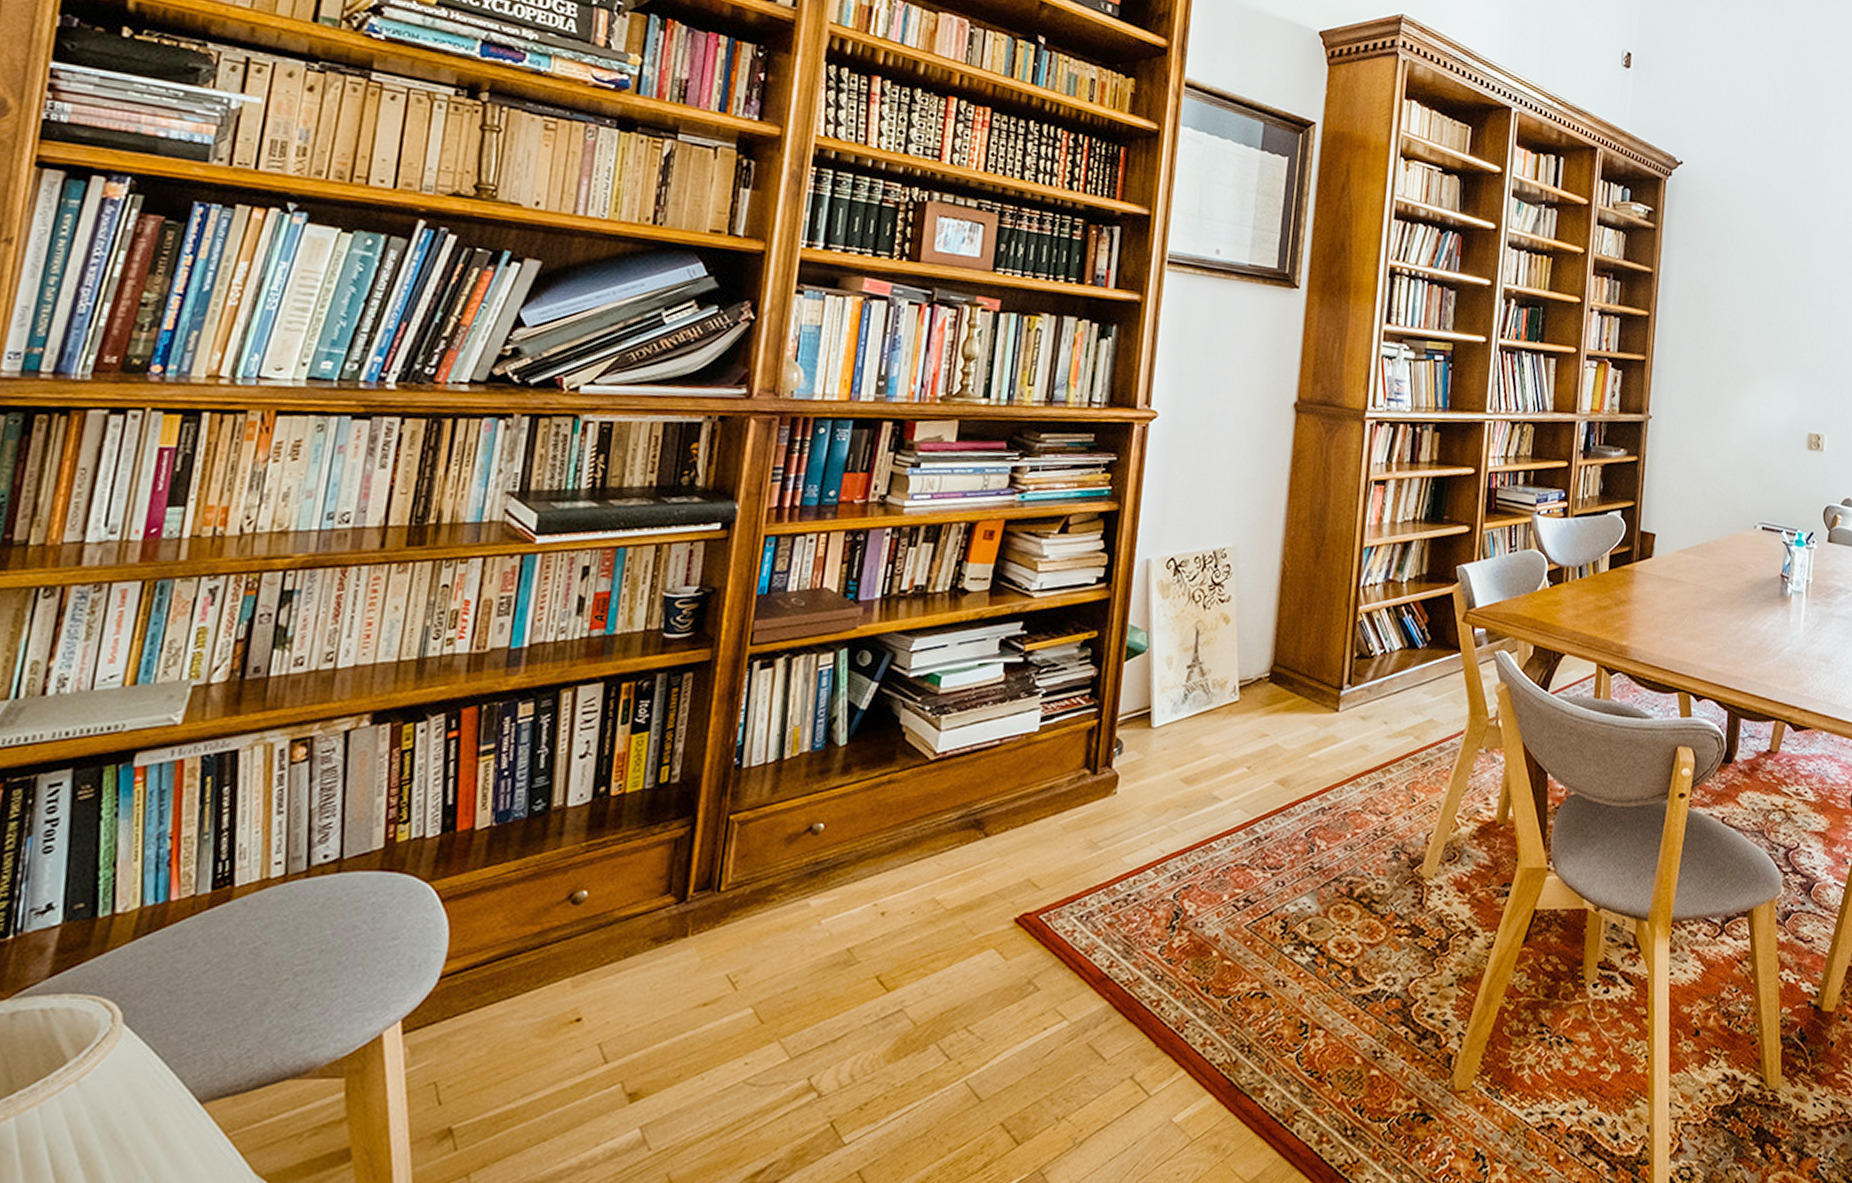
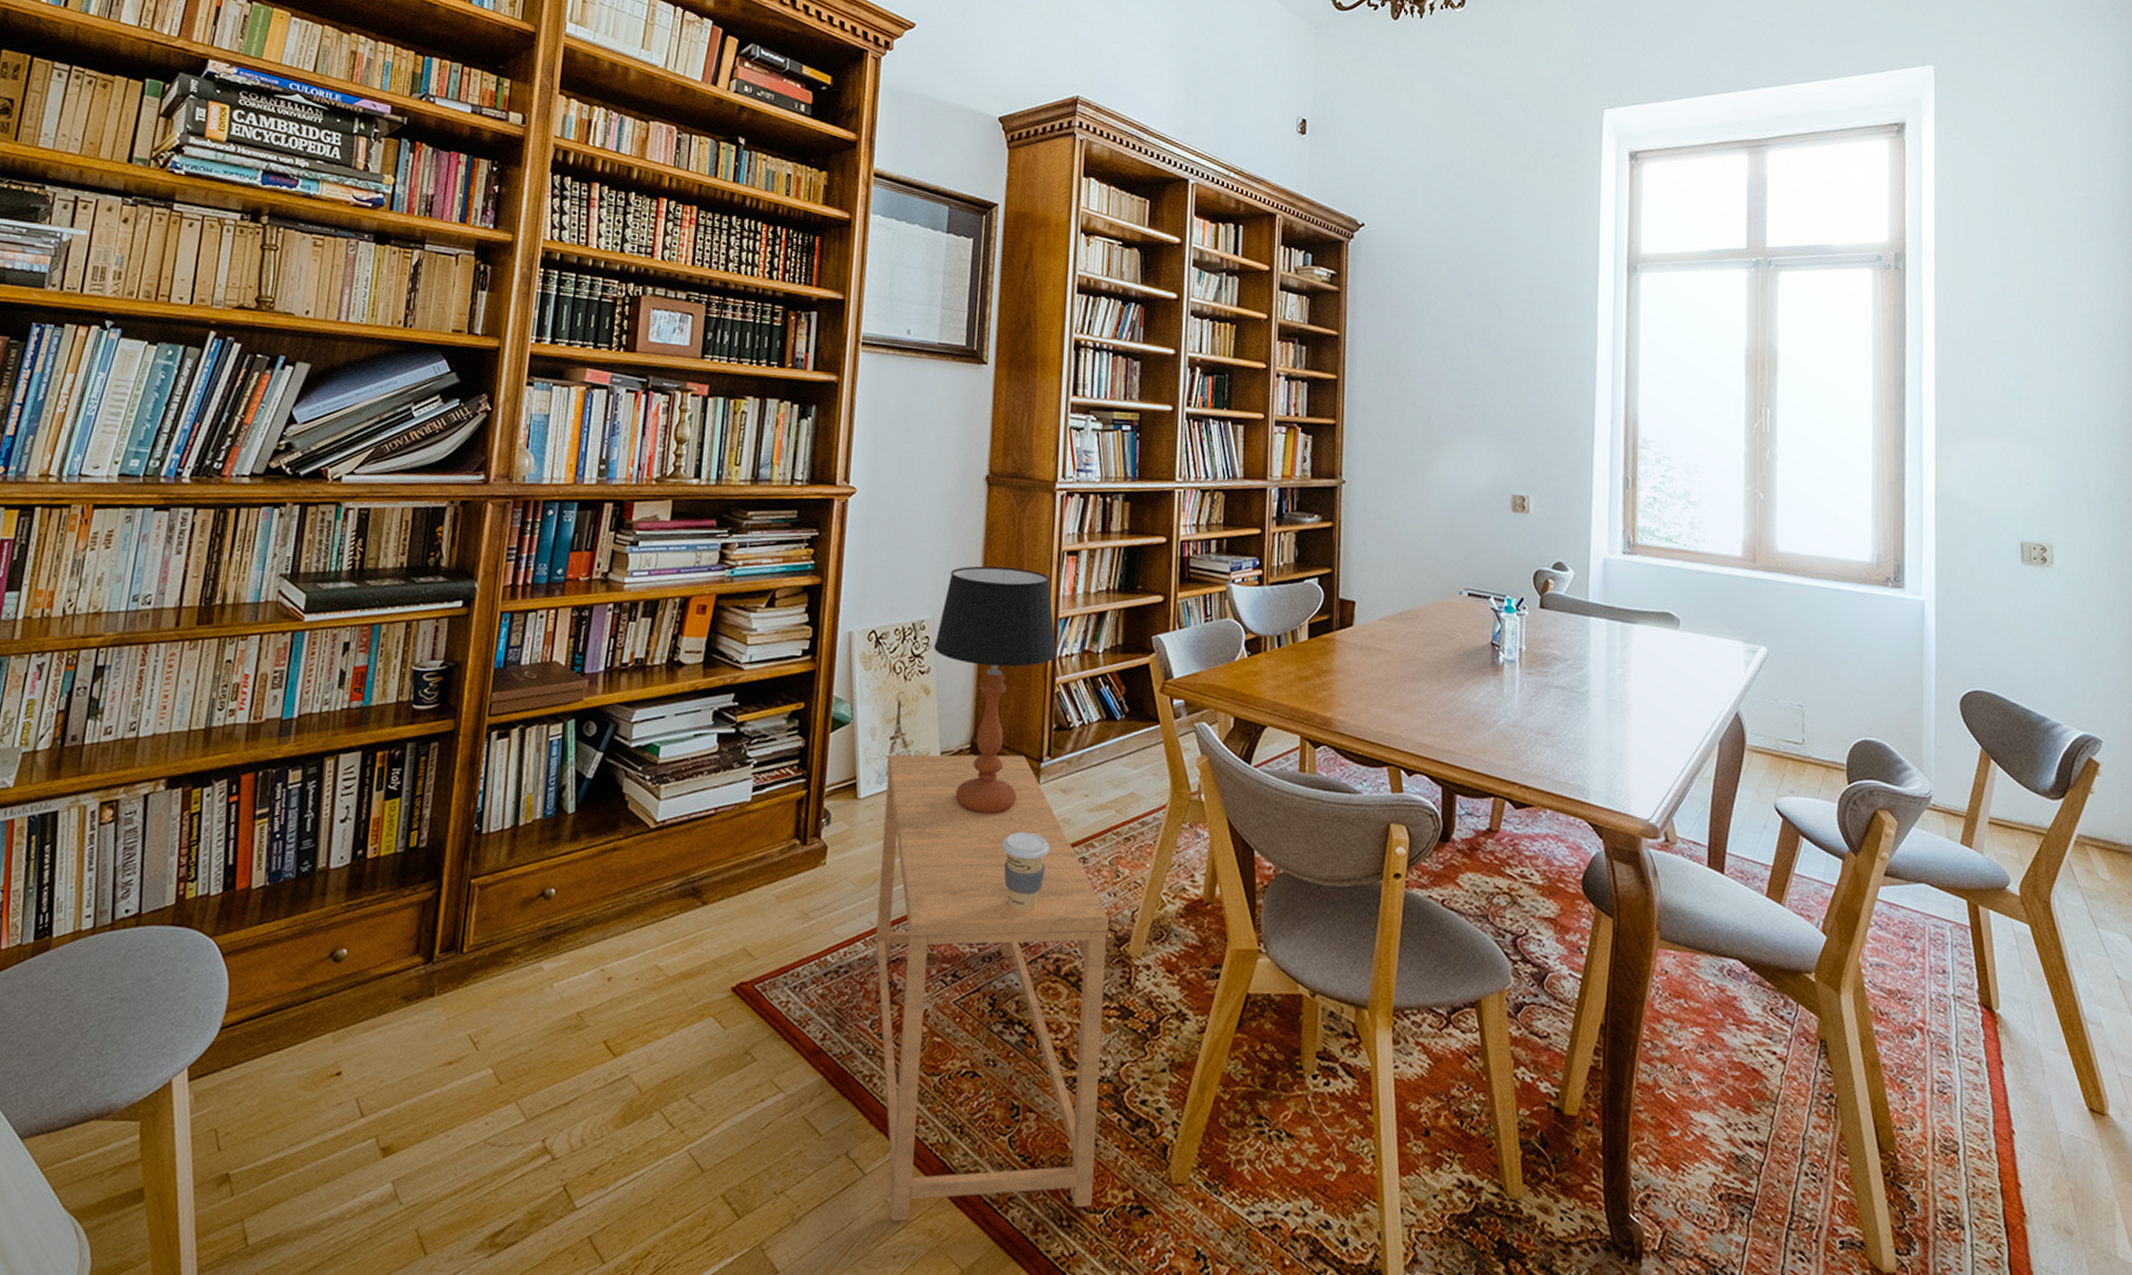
side table: none [1165,683,1403,1140] -> present [874,754,1109,1222]
table lamp: none [1235,494,1361,742] -> present [934,566,1058,815]
coffee cup: none [1299,758,1347,839] -> present [1002,831,1050,914]

